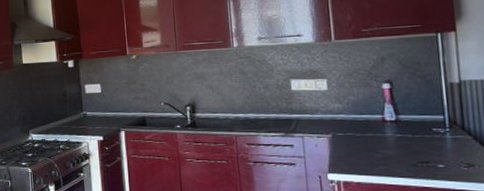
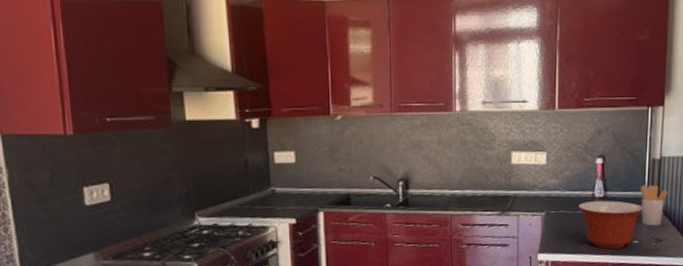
mixing bowl: none [367,124,446,172] -> present [578,200,643,250]
utensil holder: none [438,108,476,151] -> present [640,184,669,226]

